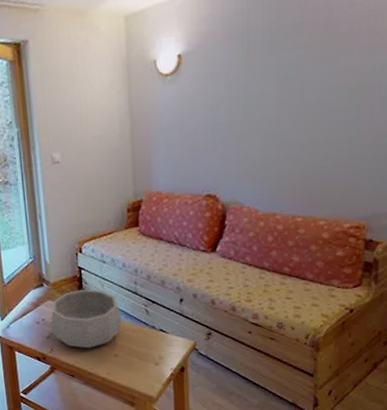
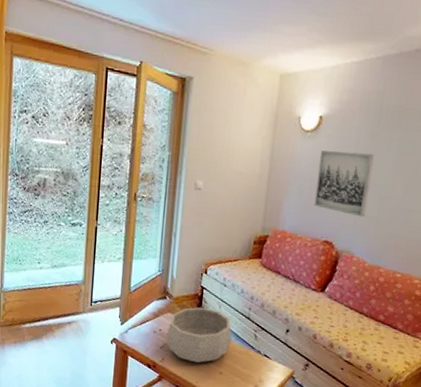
wall art: none [185,87,250,161] -> present [313,150,374,218]

